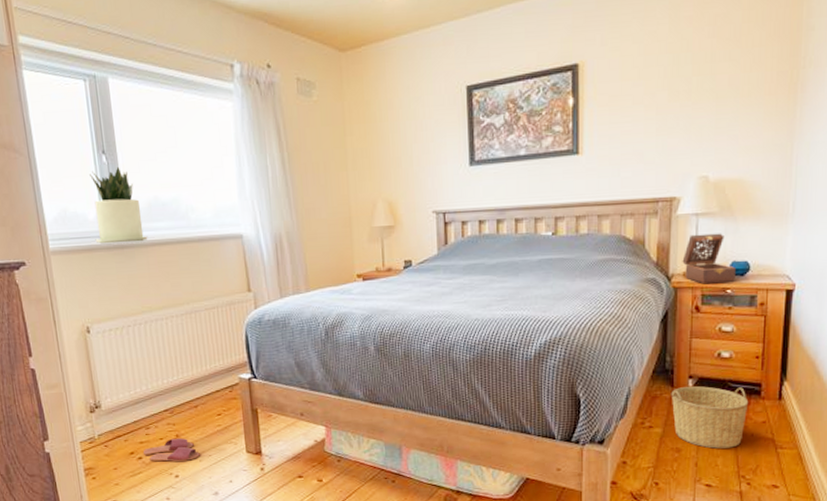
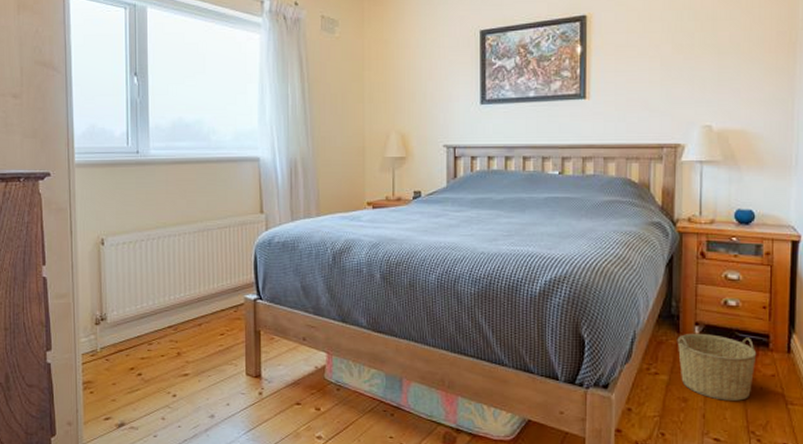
planter: present [90,166,148,244] -> none [119,88,169,160]
slippers: present [142,437,200,462] -> none [143,355,199,380]
jewelry box: present [682,233,735,285] -> none [687,181,740,231]

